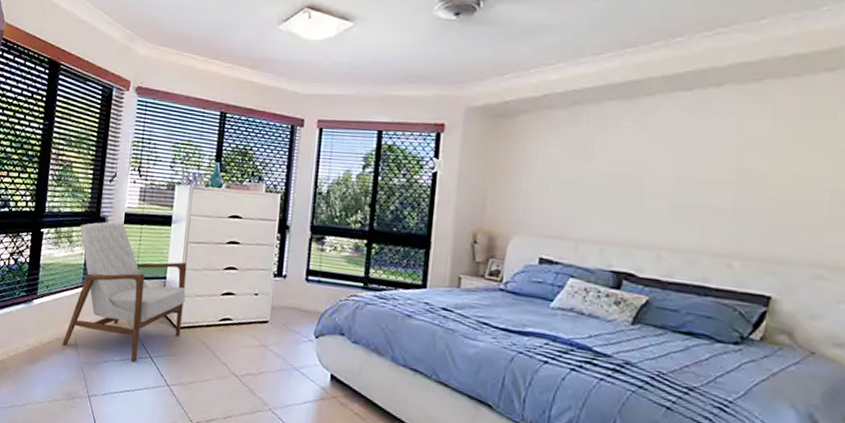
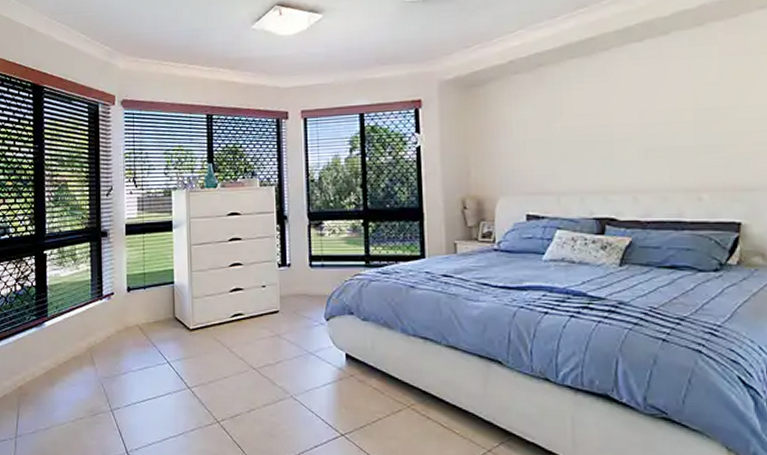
armchair: present [62,221,187,362] -> none [79,233,195,369]

